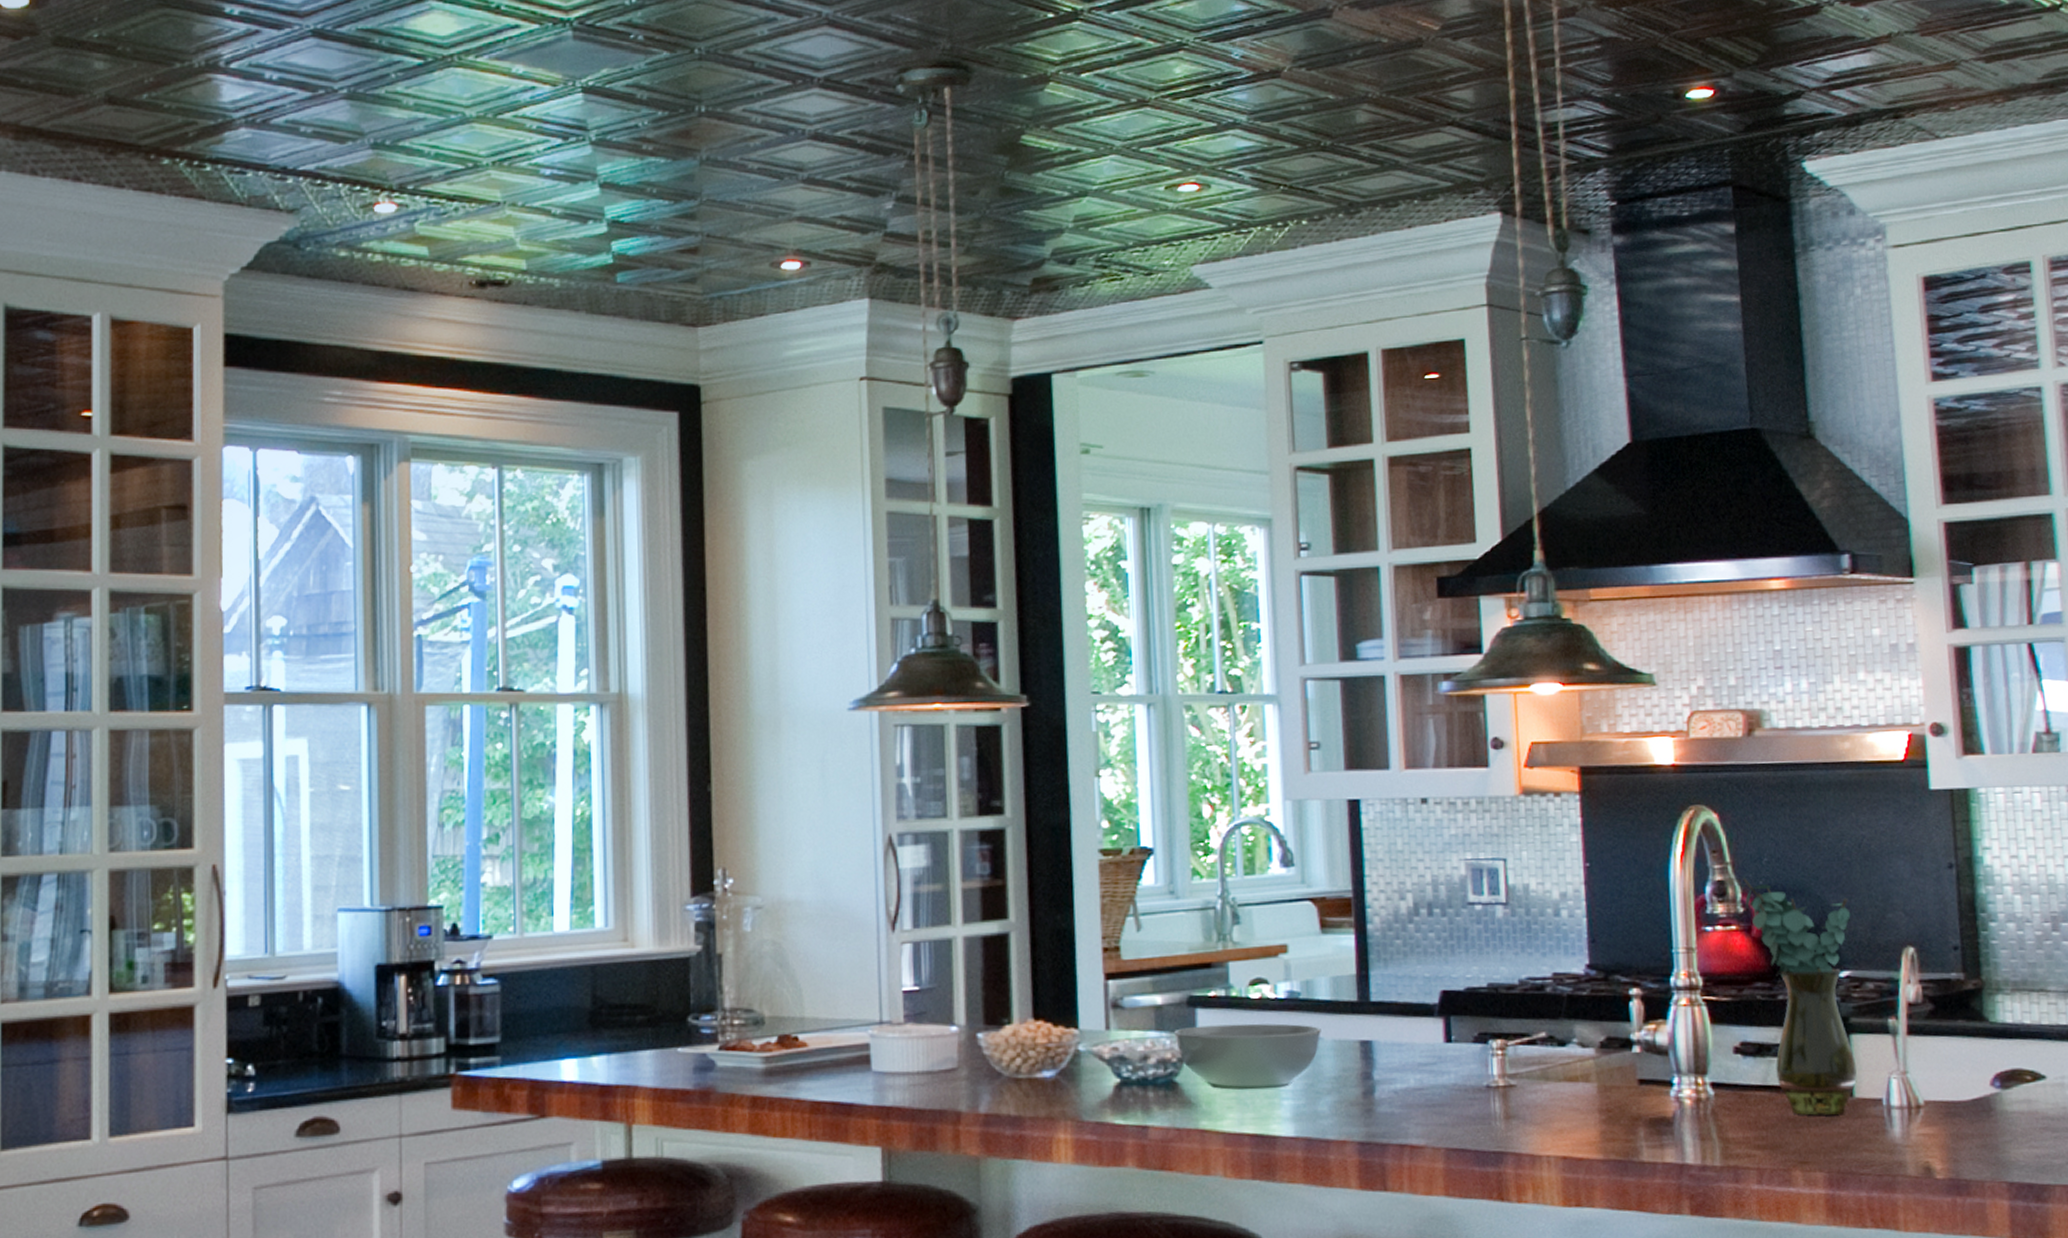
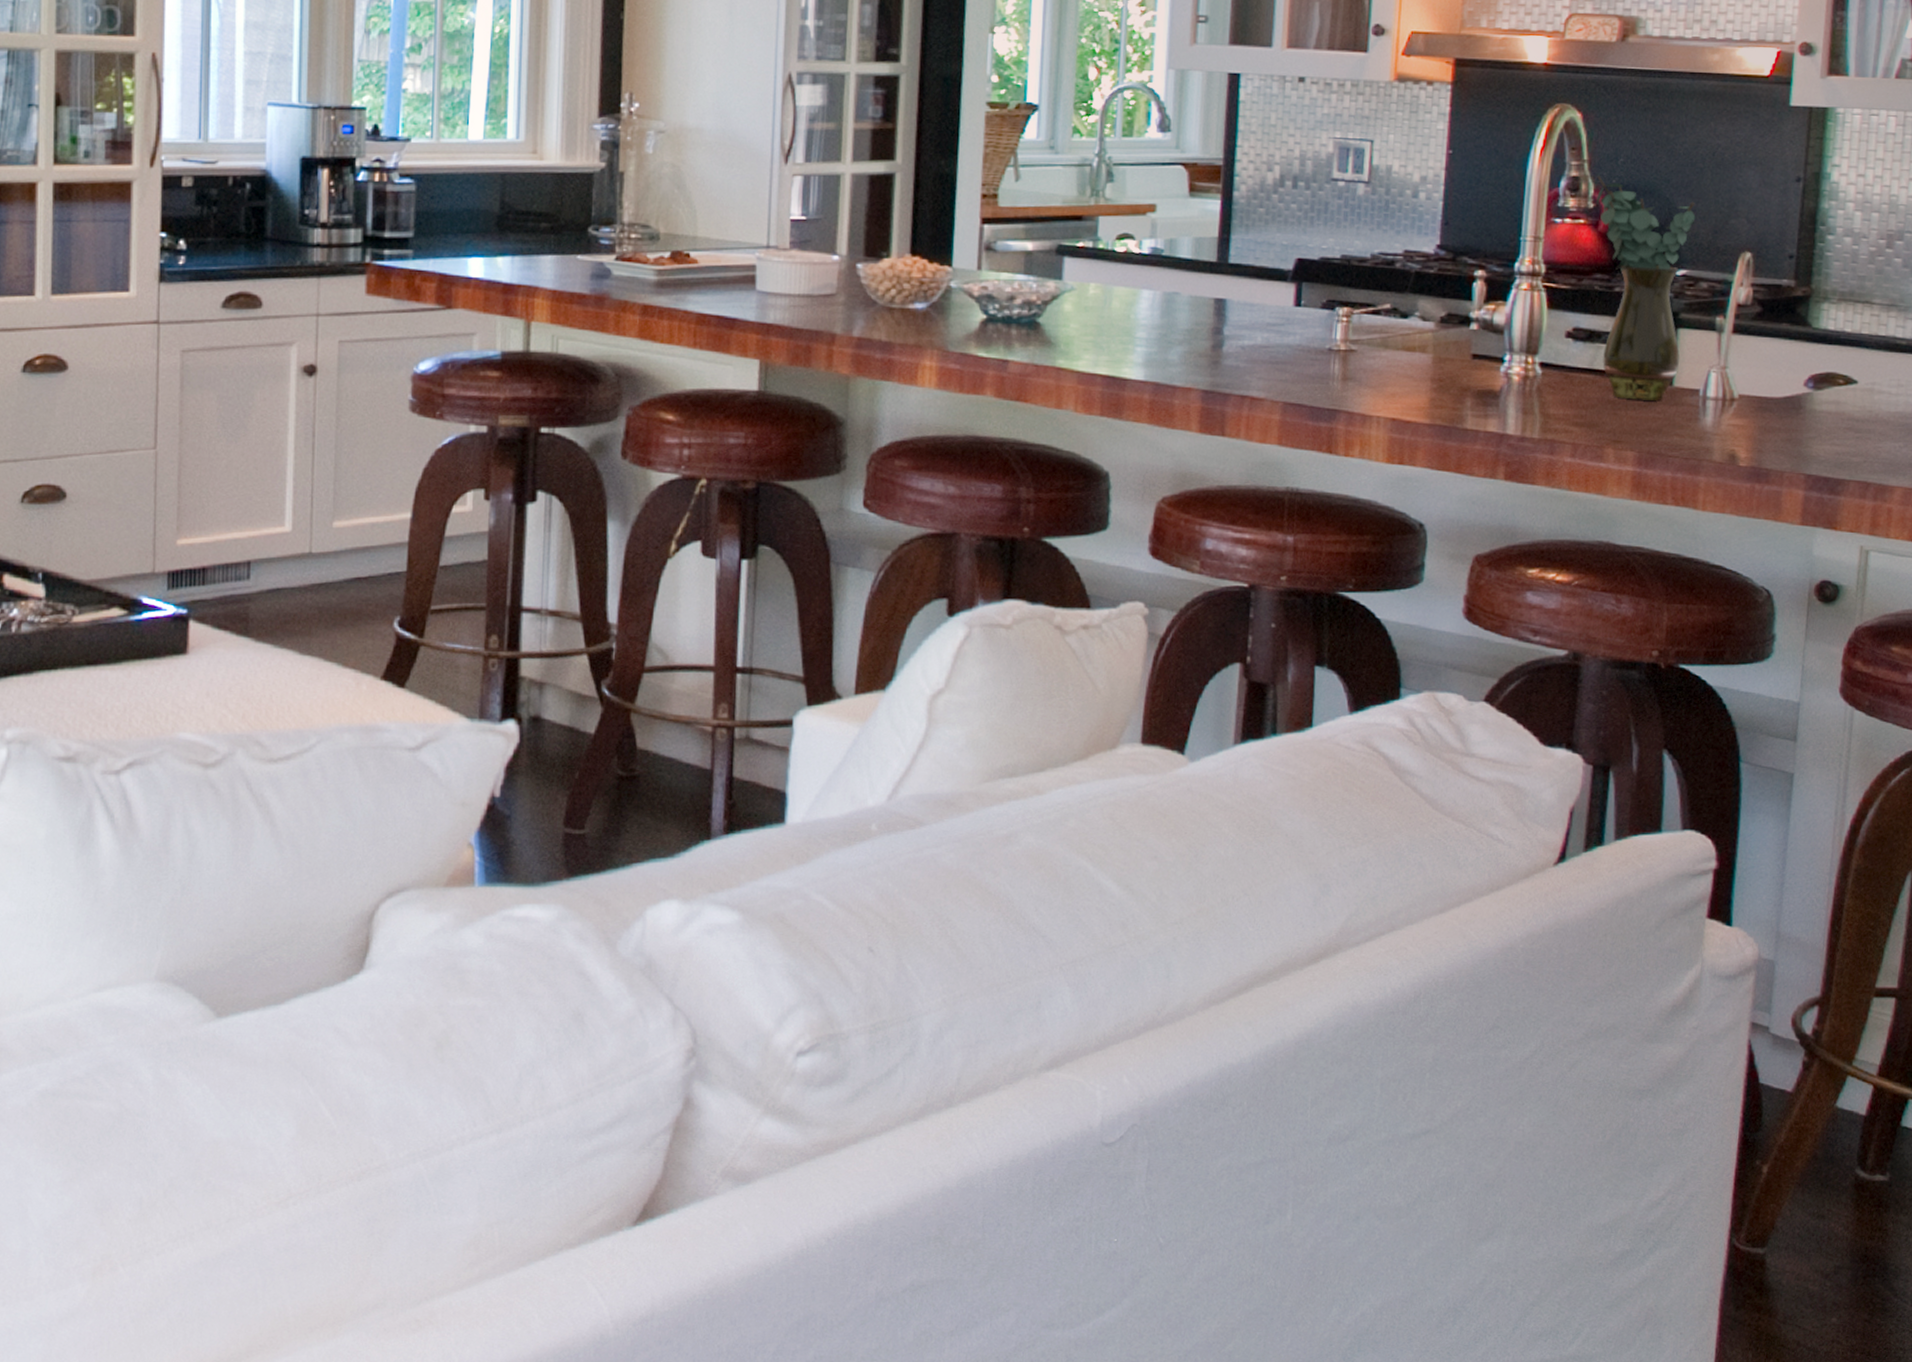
bowl: present [1173,1023,1321,1090] -> none [1040,273,1179,336]

